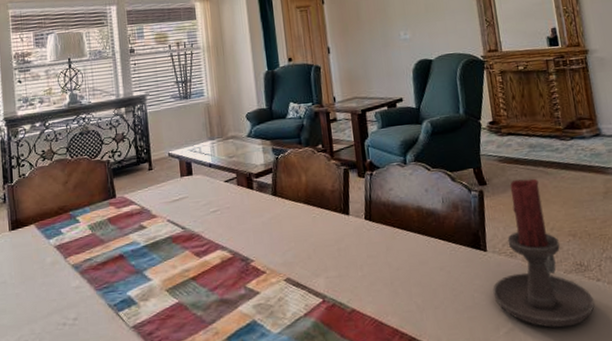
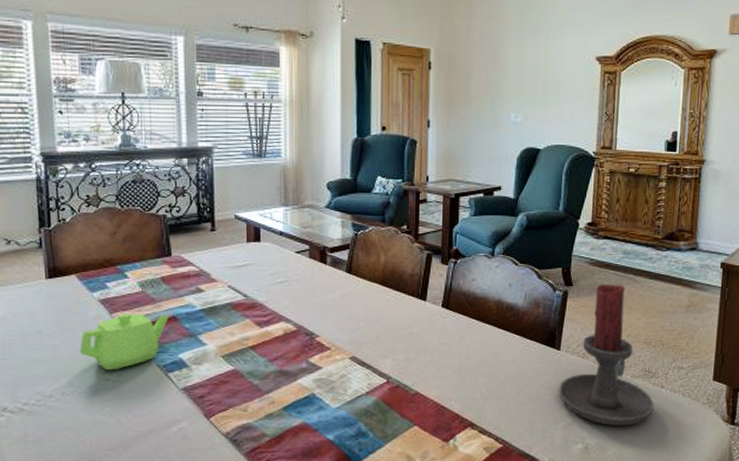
teapot: none [39,254,116,315] -> present [80,312,168,371]

